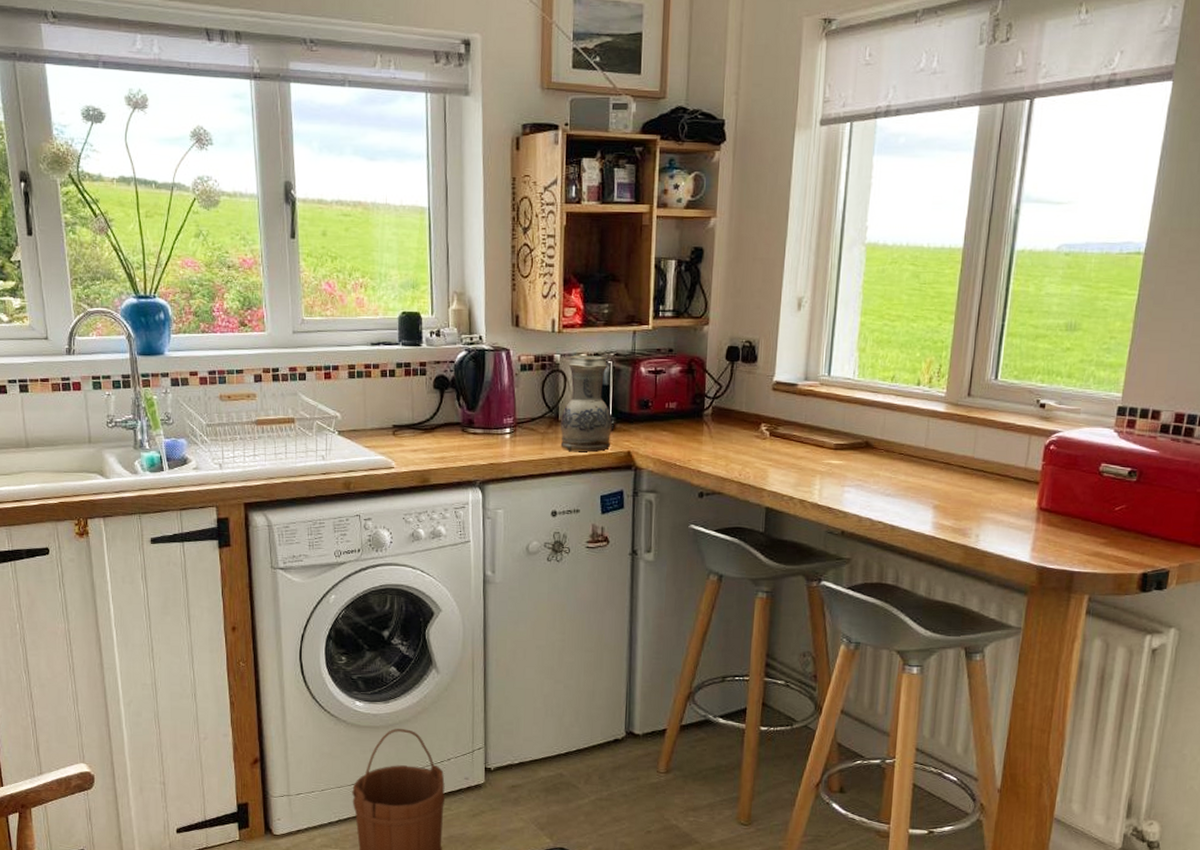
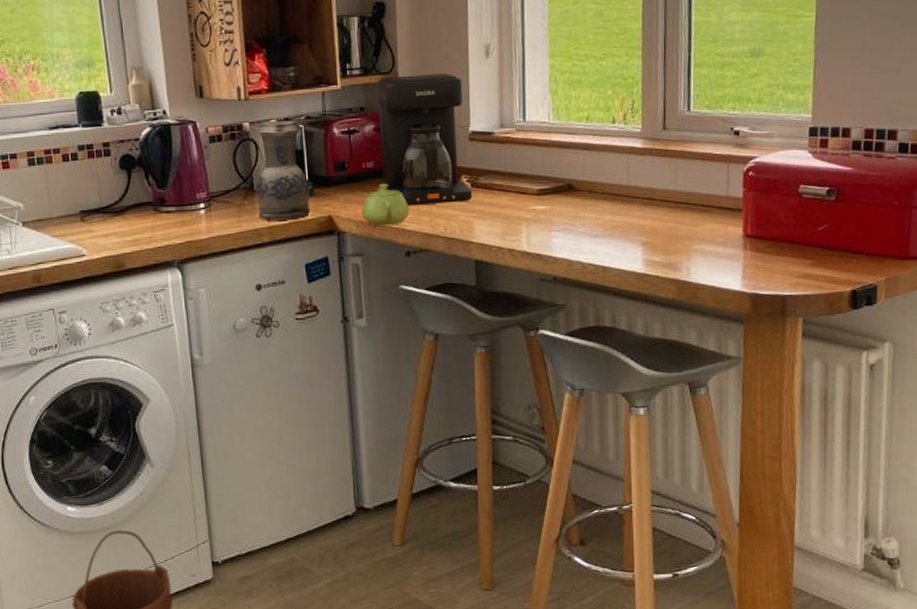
teapot: none [659,424,707,466] -> present [361,183,410,226]
coffee maker: none [681,321,772,450] -> present [377,73,472,206]

